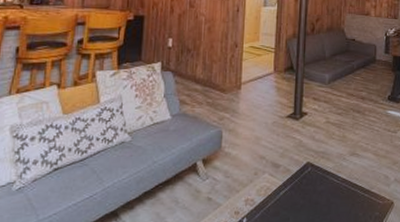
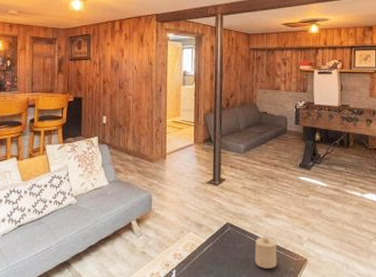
candle: none [336,177,362,214] -> present [254,236,277,269]

